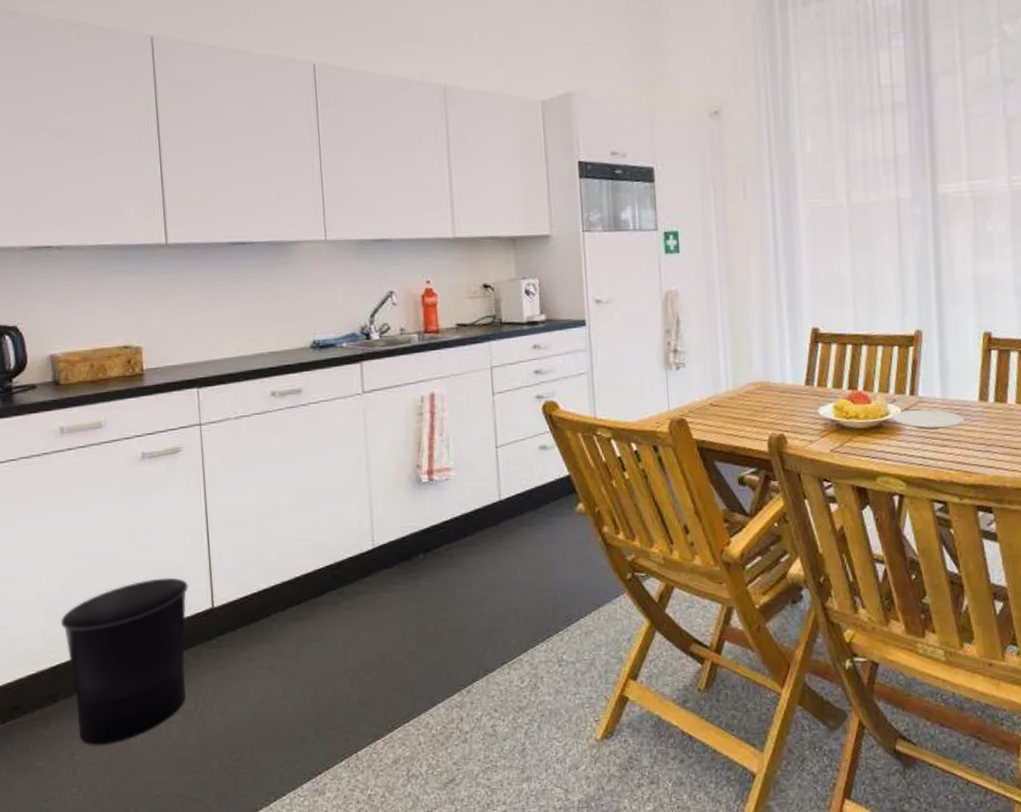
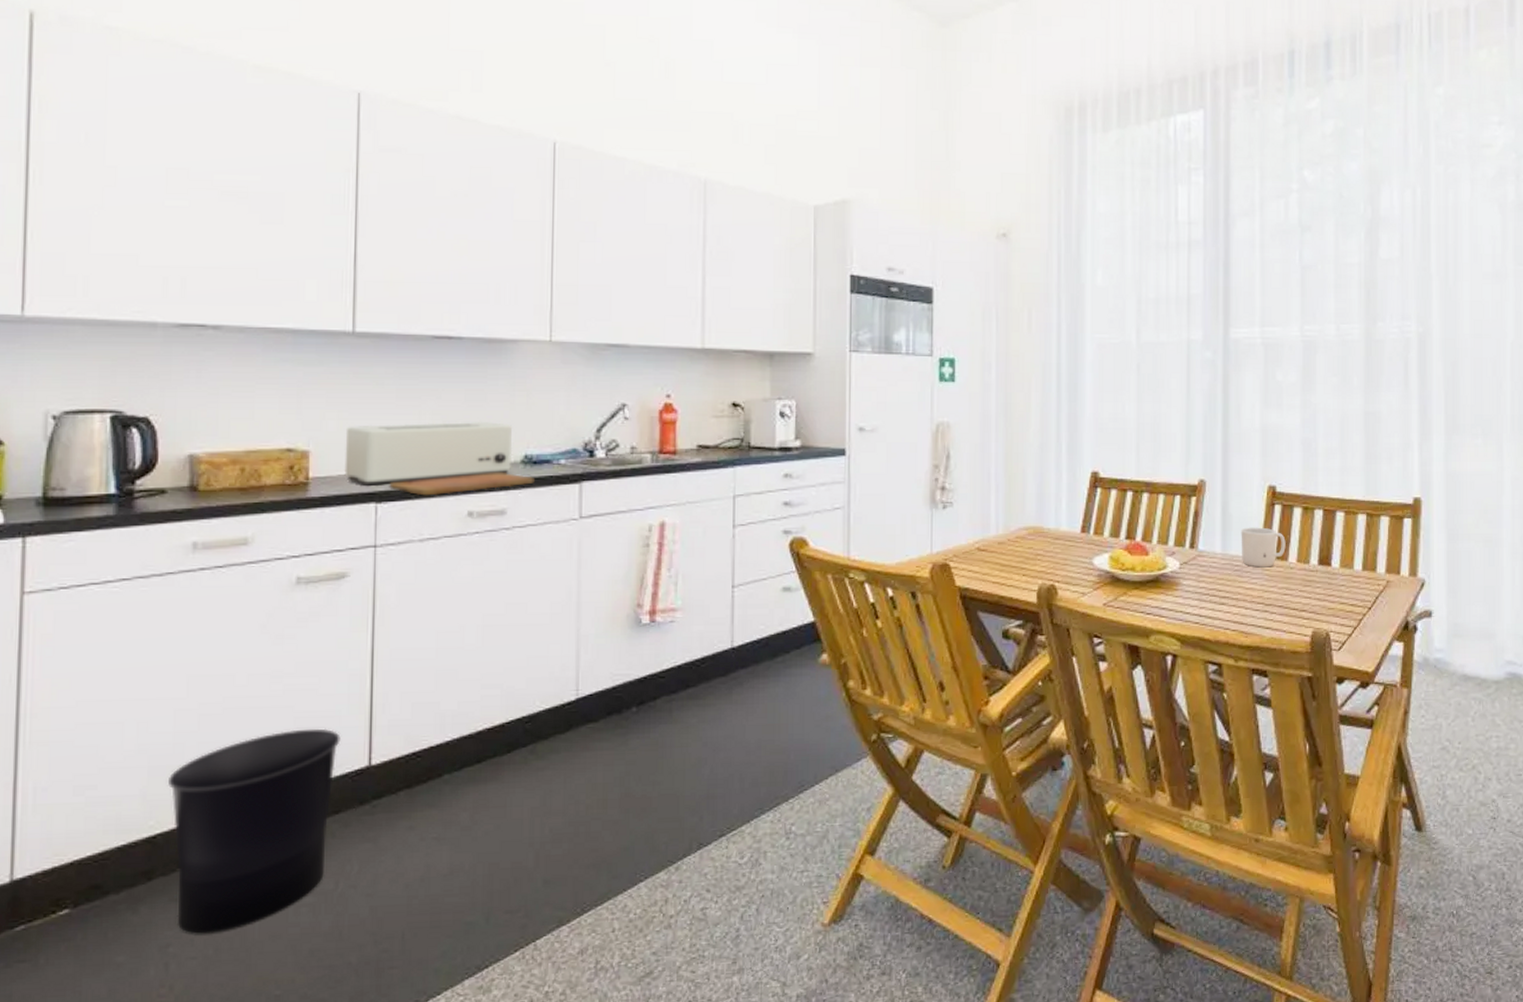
toaster: none [168,313,303,375] -> present [344,421,513,487]
cutting board: none [206,357,323,380] -> present [389,473,535,496]
plate: present [892,410,965,430] -> none [1170,565,1244,586]
mug: none [959,372,1004,411] -> present [1241,527,1286,568]

